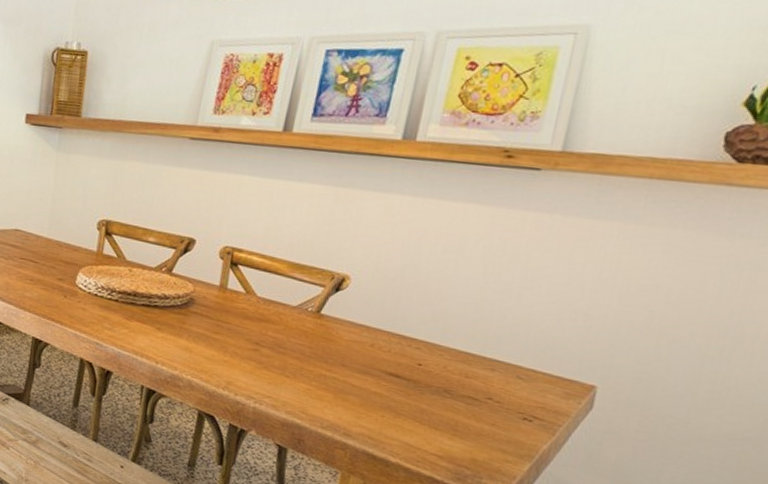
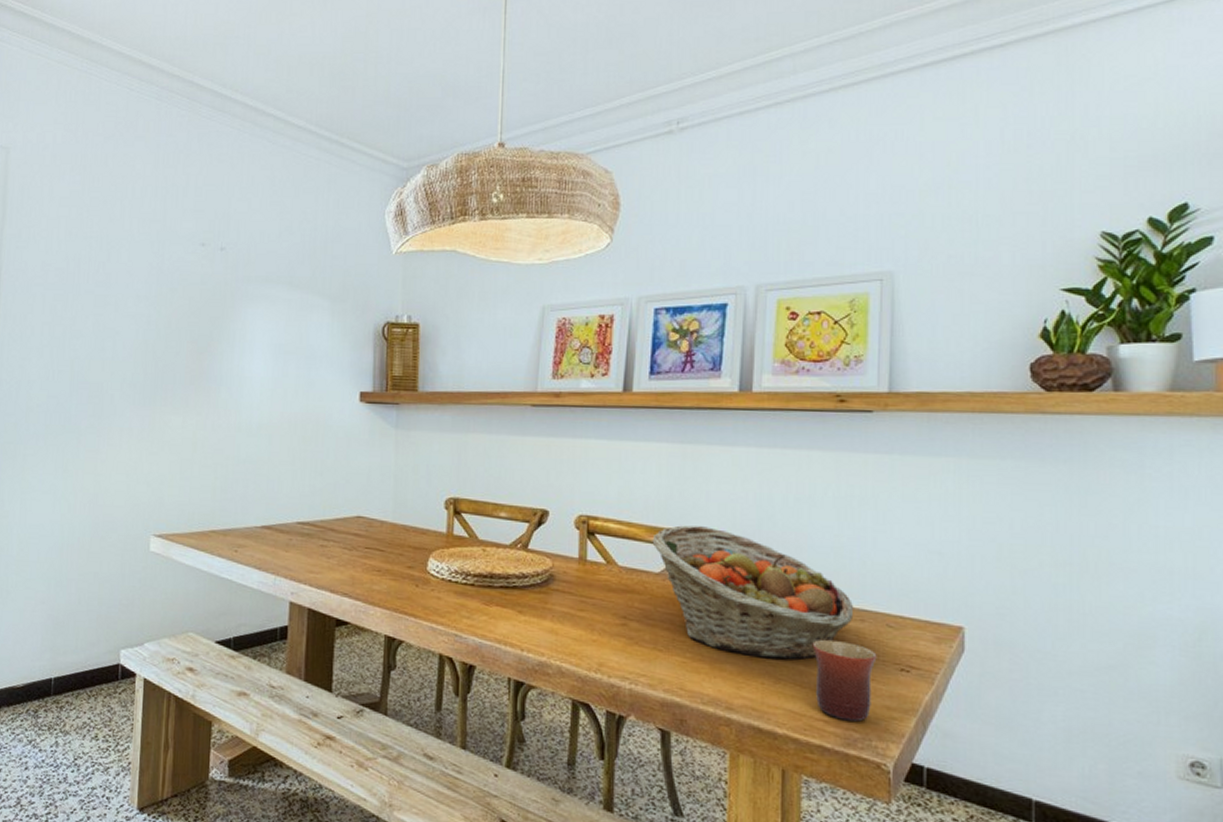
fruit basket: none [293,264,486,400] -> present [652,525,853,660]
mug: none [433,383,502,460] -> present [812,639,877,722]

